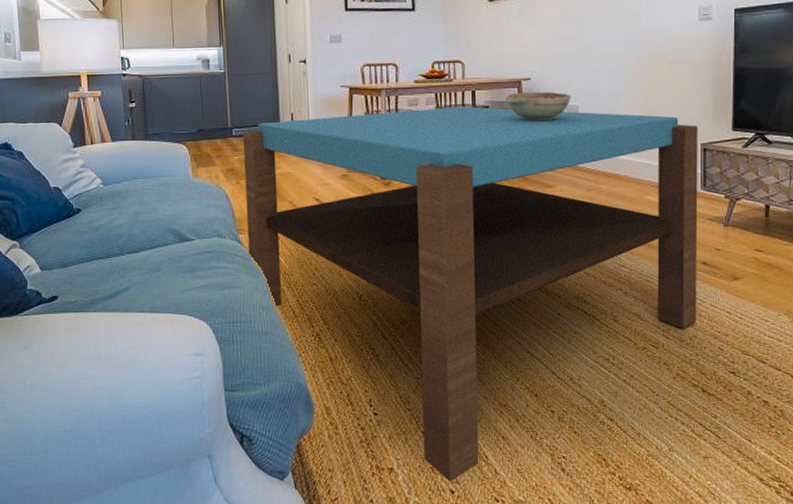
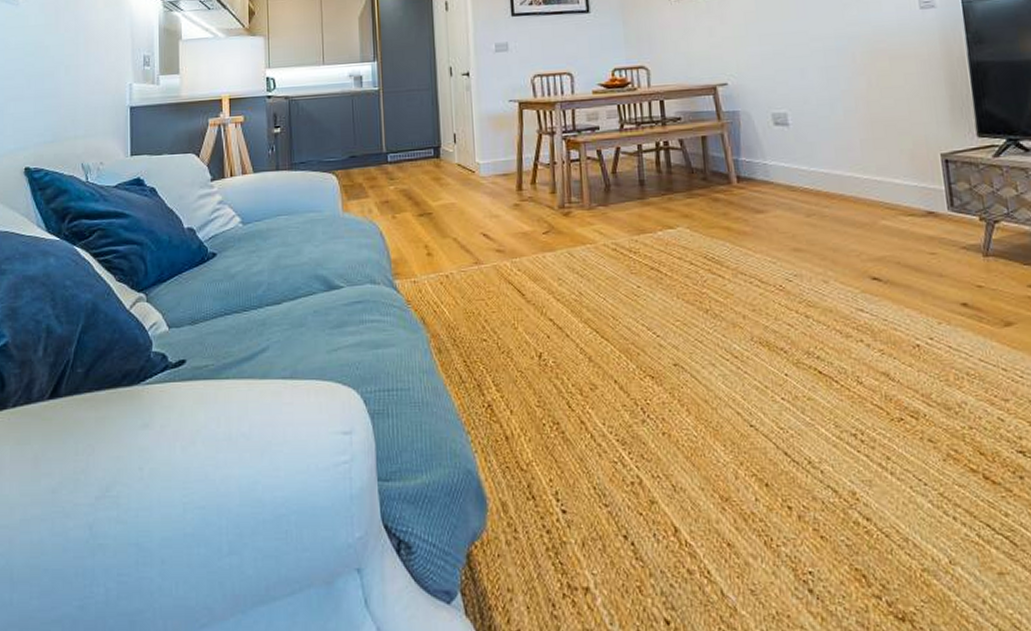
coffee table: present [243,106,698,482] -> none [399,118,965,608]
decorative bowl: present [504,91,570,121] -> none [699,97,777,134]

